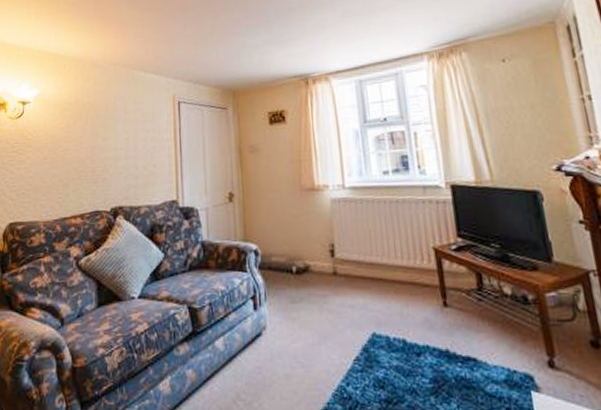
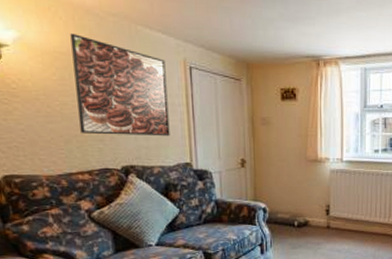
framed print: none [78,84,158,176] -> present [70,33,170,137]

